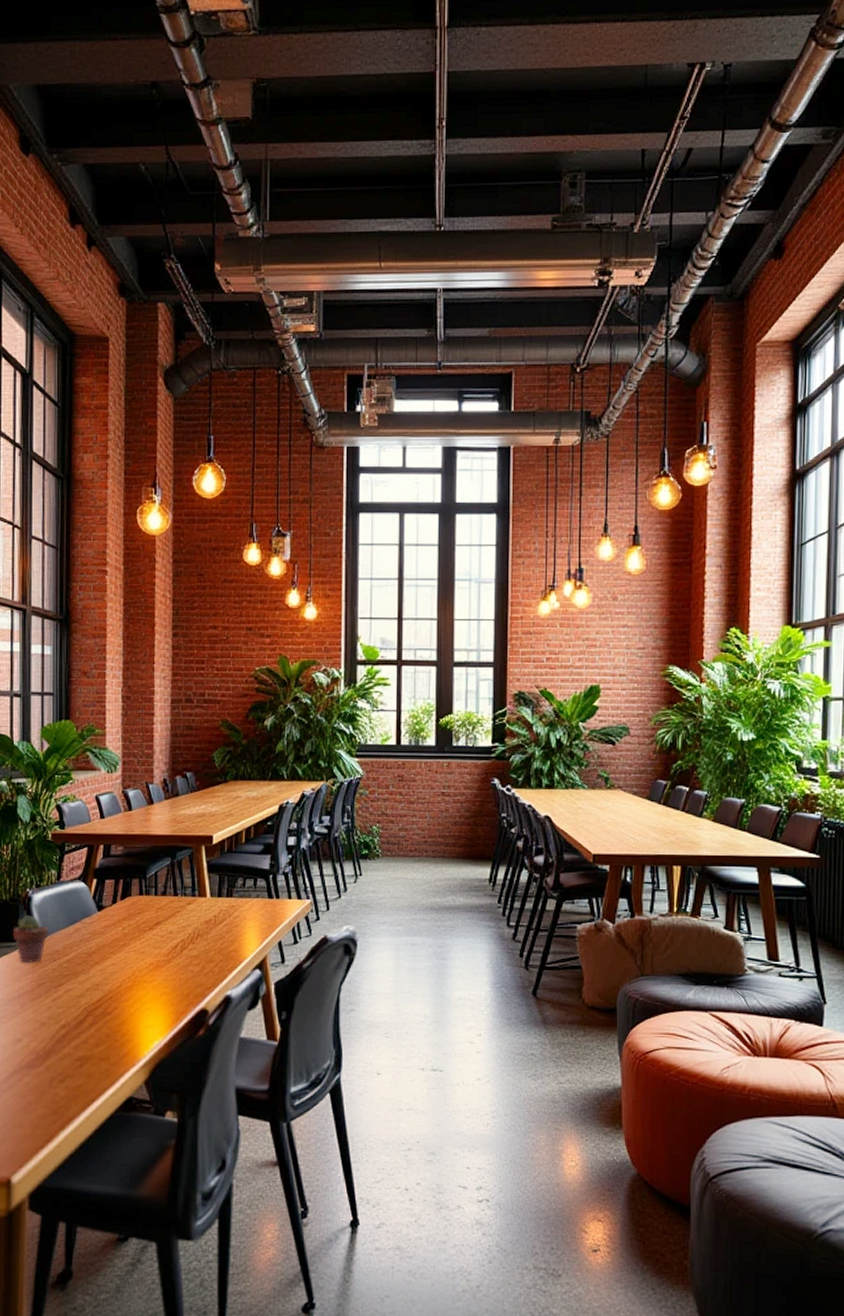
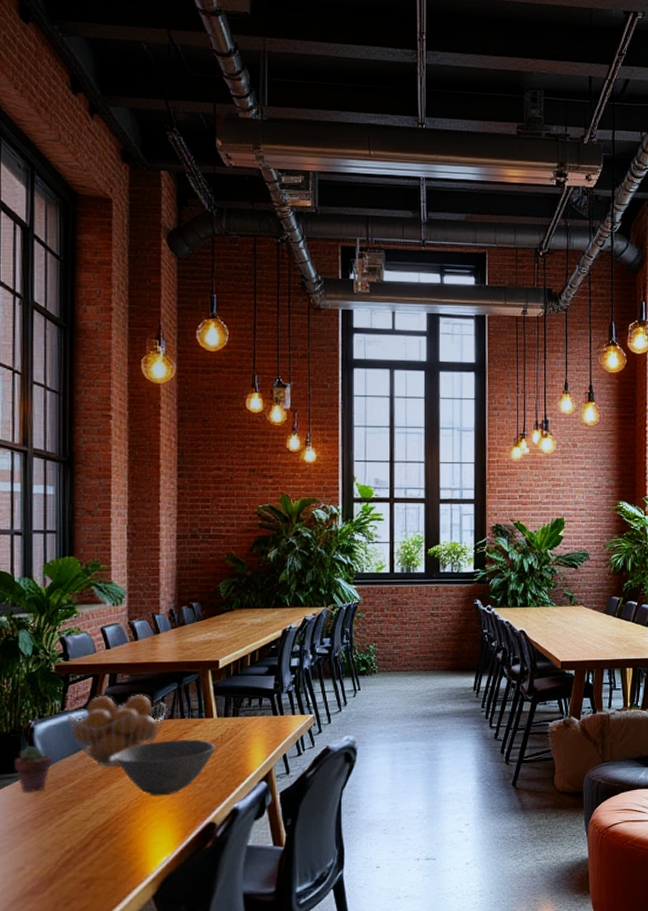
fruit basket: none [62,867,160,942] -> present [66,695,167,767]
bowl: none [110,918,208,977] -> present [117,739,215,796]

